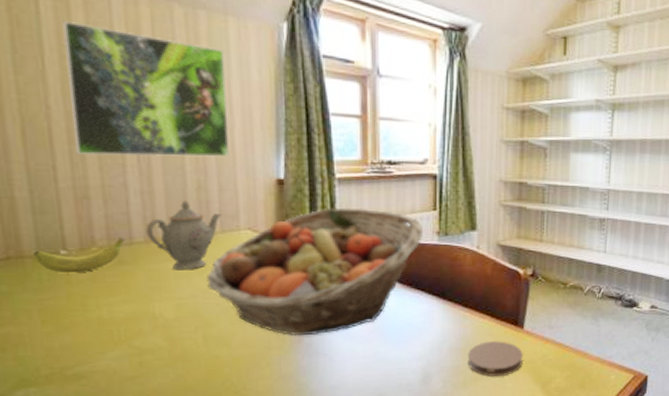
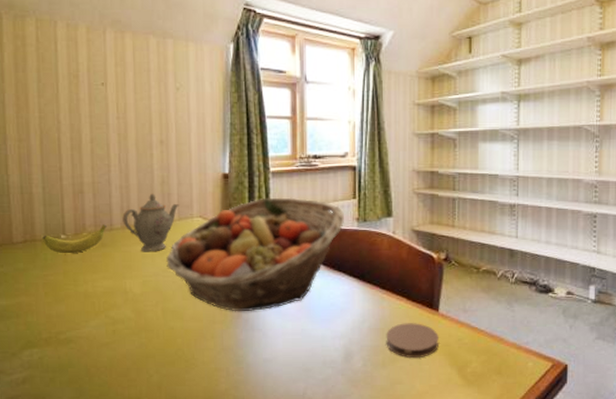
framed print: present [62,21,230,158] -> none [72,56,187,158]

